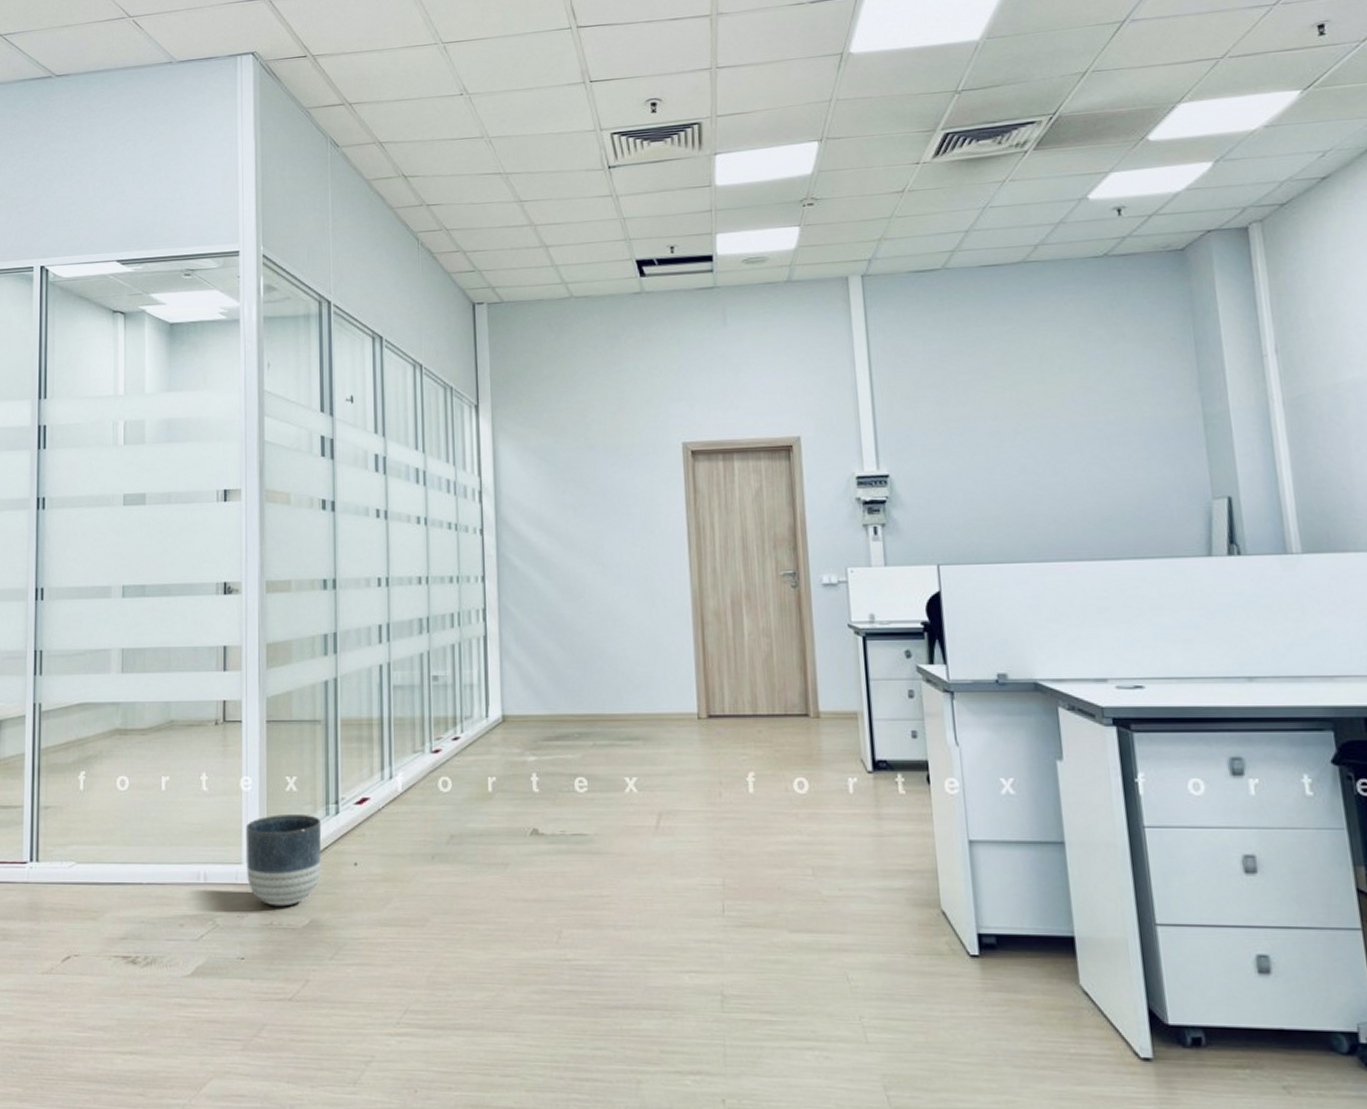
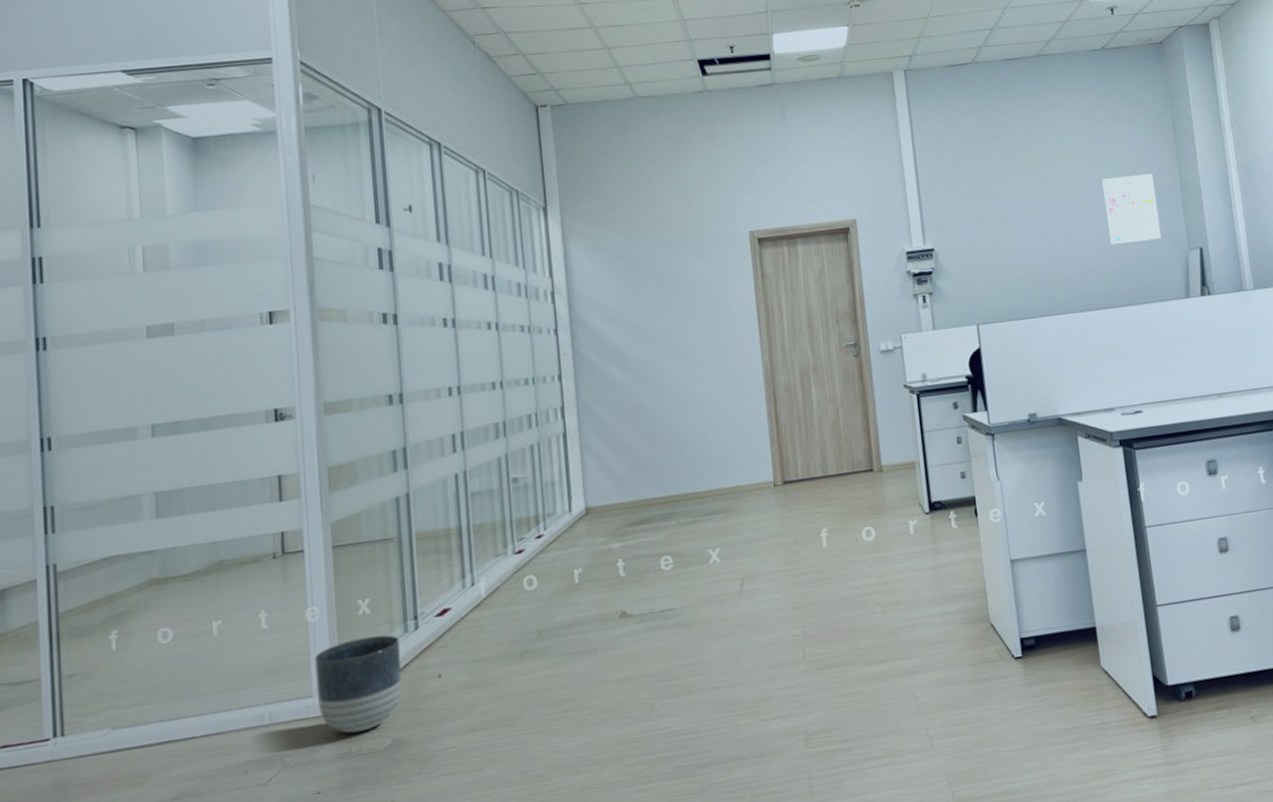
wall art: none [1099,405,1177,485] -> present [1101,174,1162,245]

